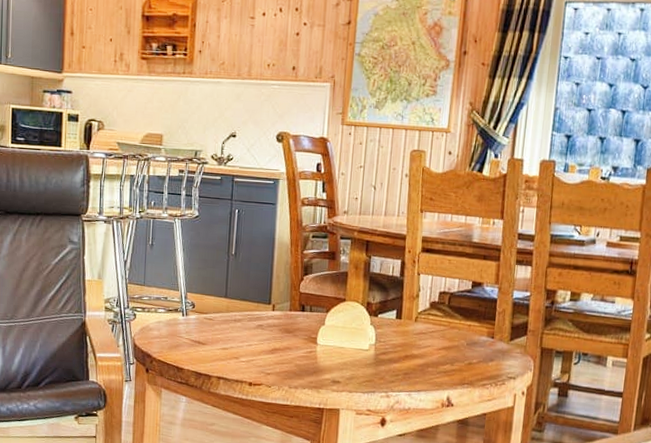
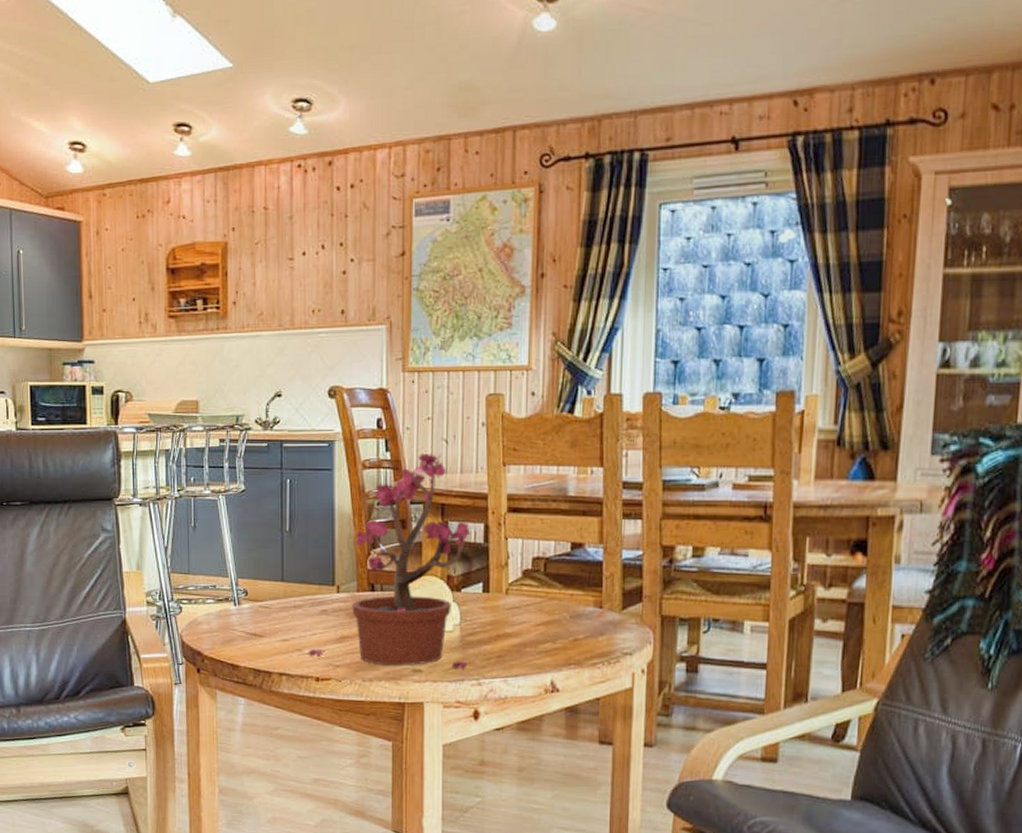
potted plant: none [244,196,389,383] -> present [308,452,470,670]

